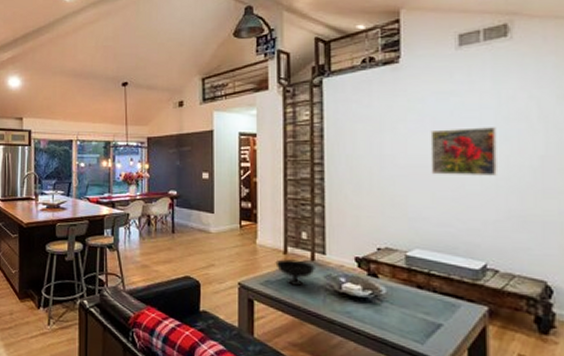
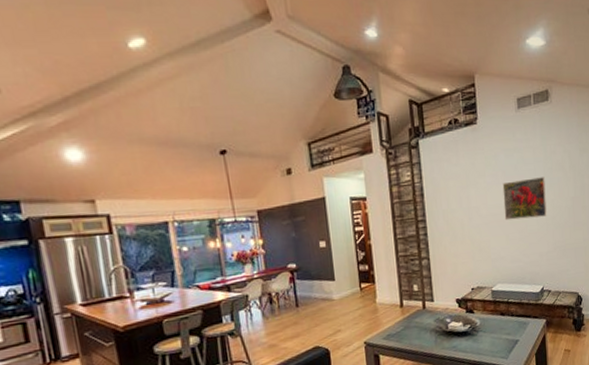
bowl: present [275,259,315,286] -> none [394,310,427,334]

